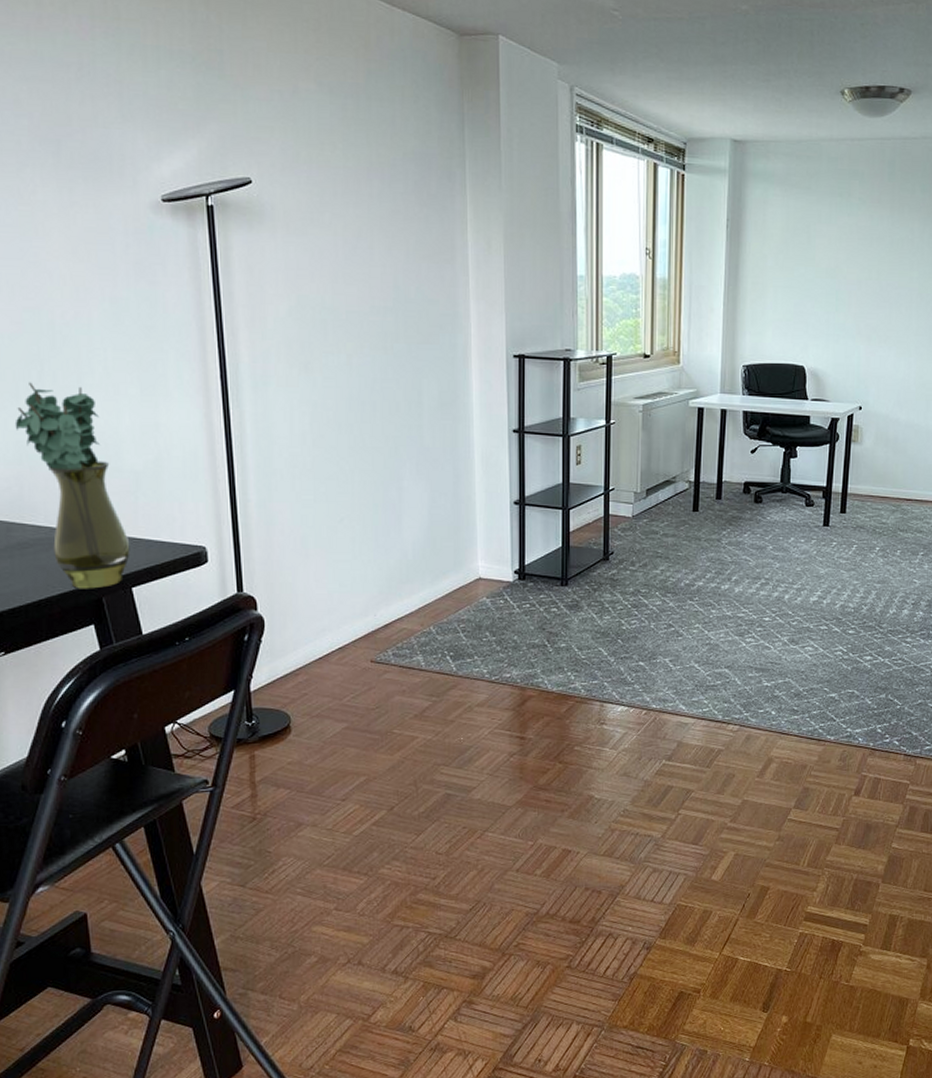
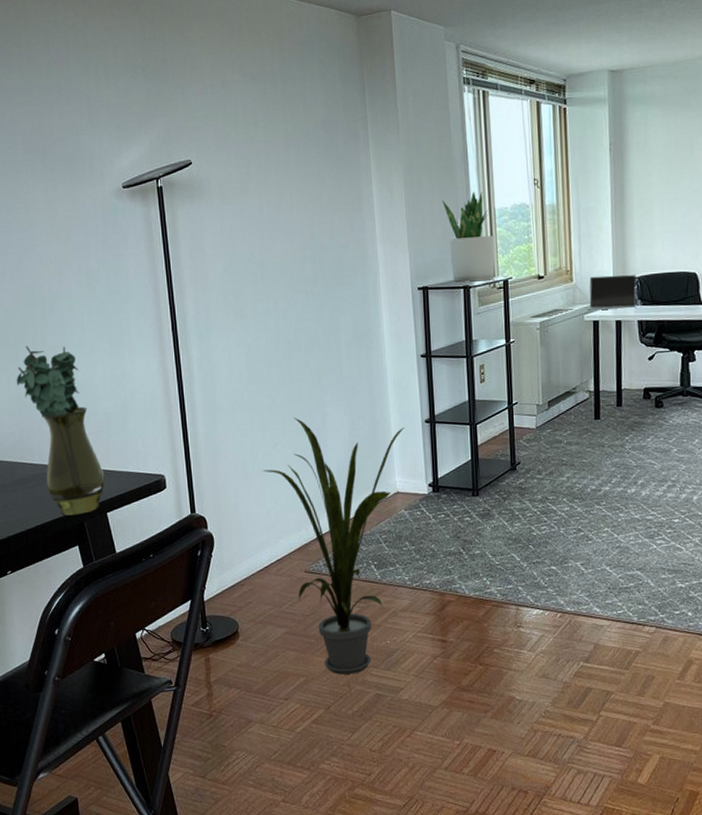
house plant: none [326,489,491,773] -> present [263,417,405,675]
planter: none [545,254,600,355] -> present [442,191,496,283]
laptop: none [693,360,745,398] -> present [587,275,637,311]

